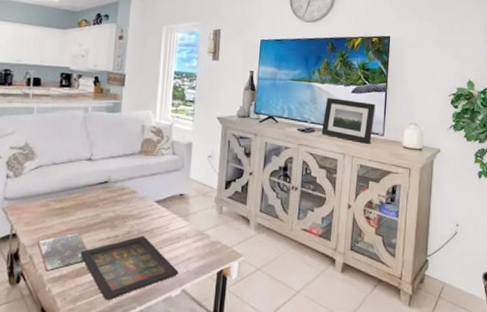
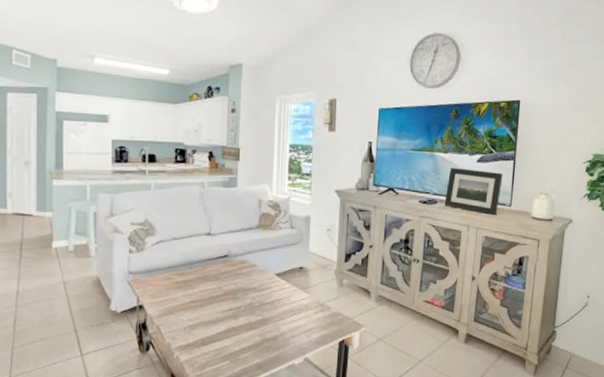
magazine: present [37,233,87,271] -> none [163,305,211,340]
icon panel: present [80,236,179,300] -> none [204,307,301,367]

